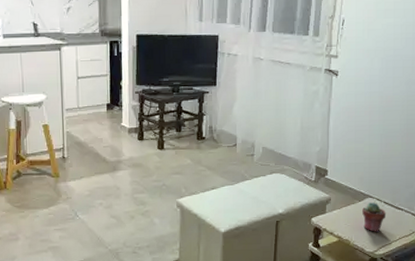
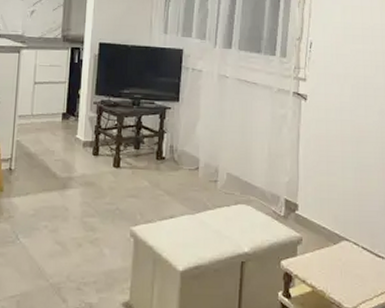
potted succulent: present [362,202,387,232] -> none [338,246,365,283]

